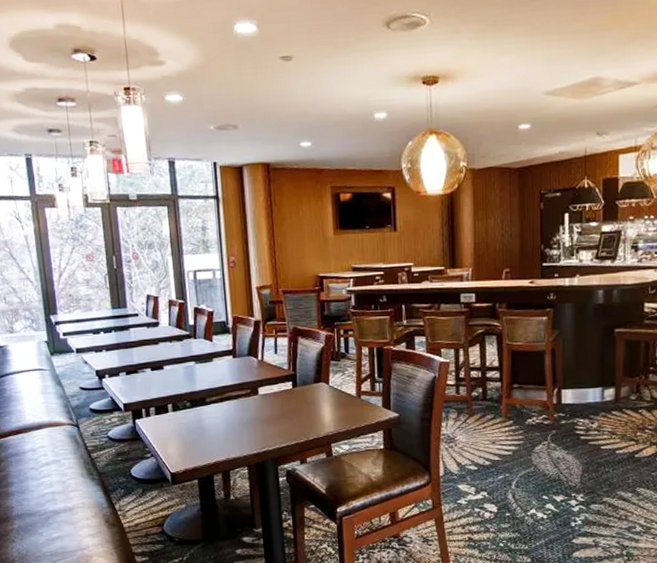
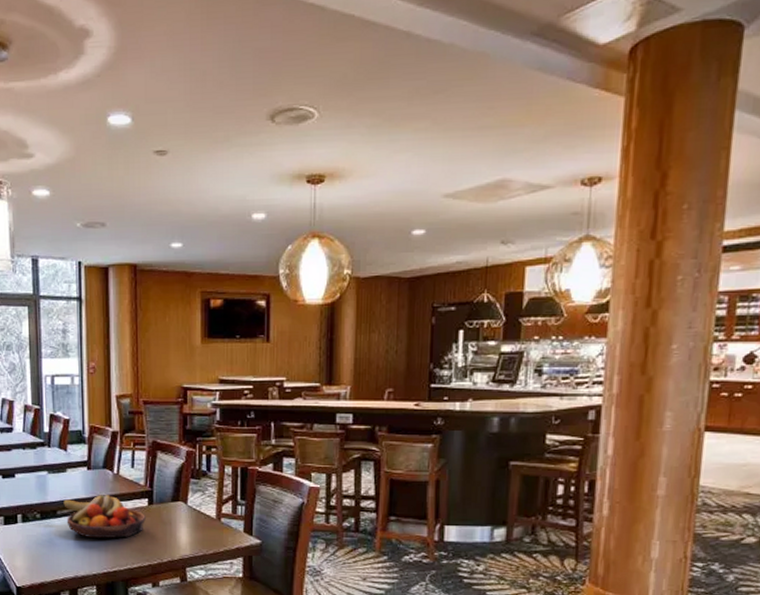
fruit bowl: none [211,380,291,423] -> present [63,495,146,539]

